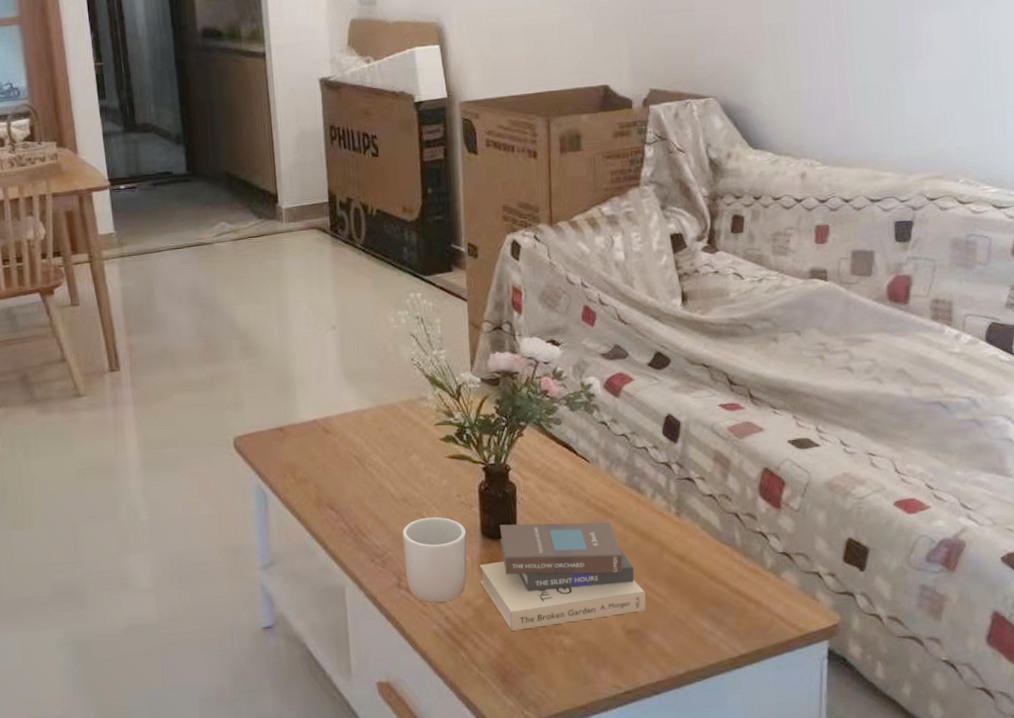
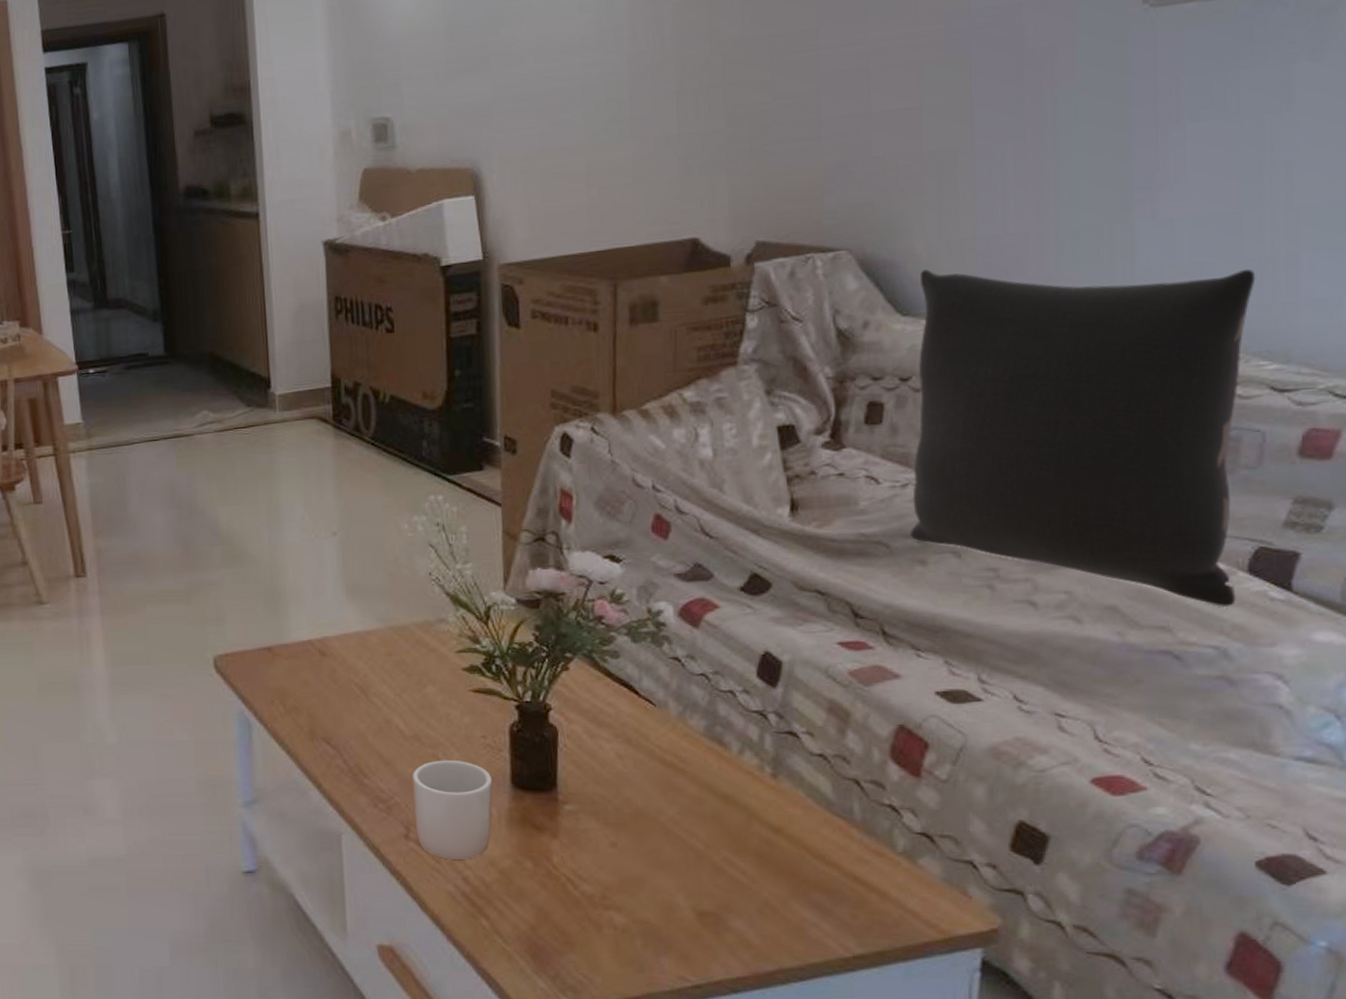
books: present [479,522,646,631] -> none [508,774,726,901]
pillow: none [764,114,980,367] -> present [910,268,1256,607]

